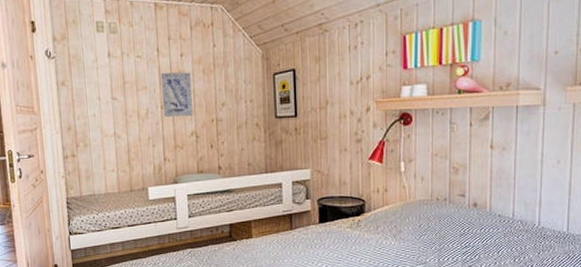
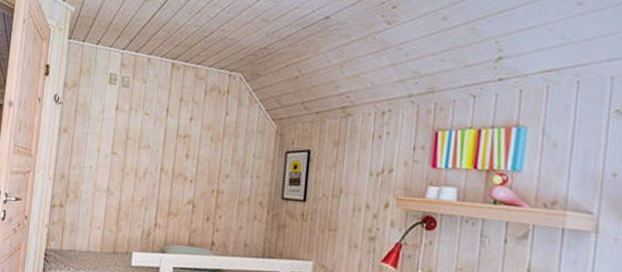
wall art: present [160,72,193,117] -> none [161,133,198,184]

